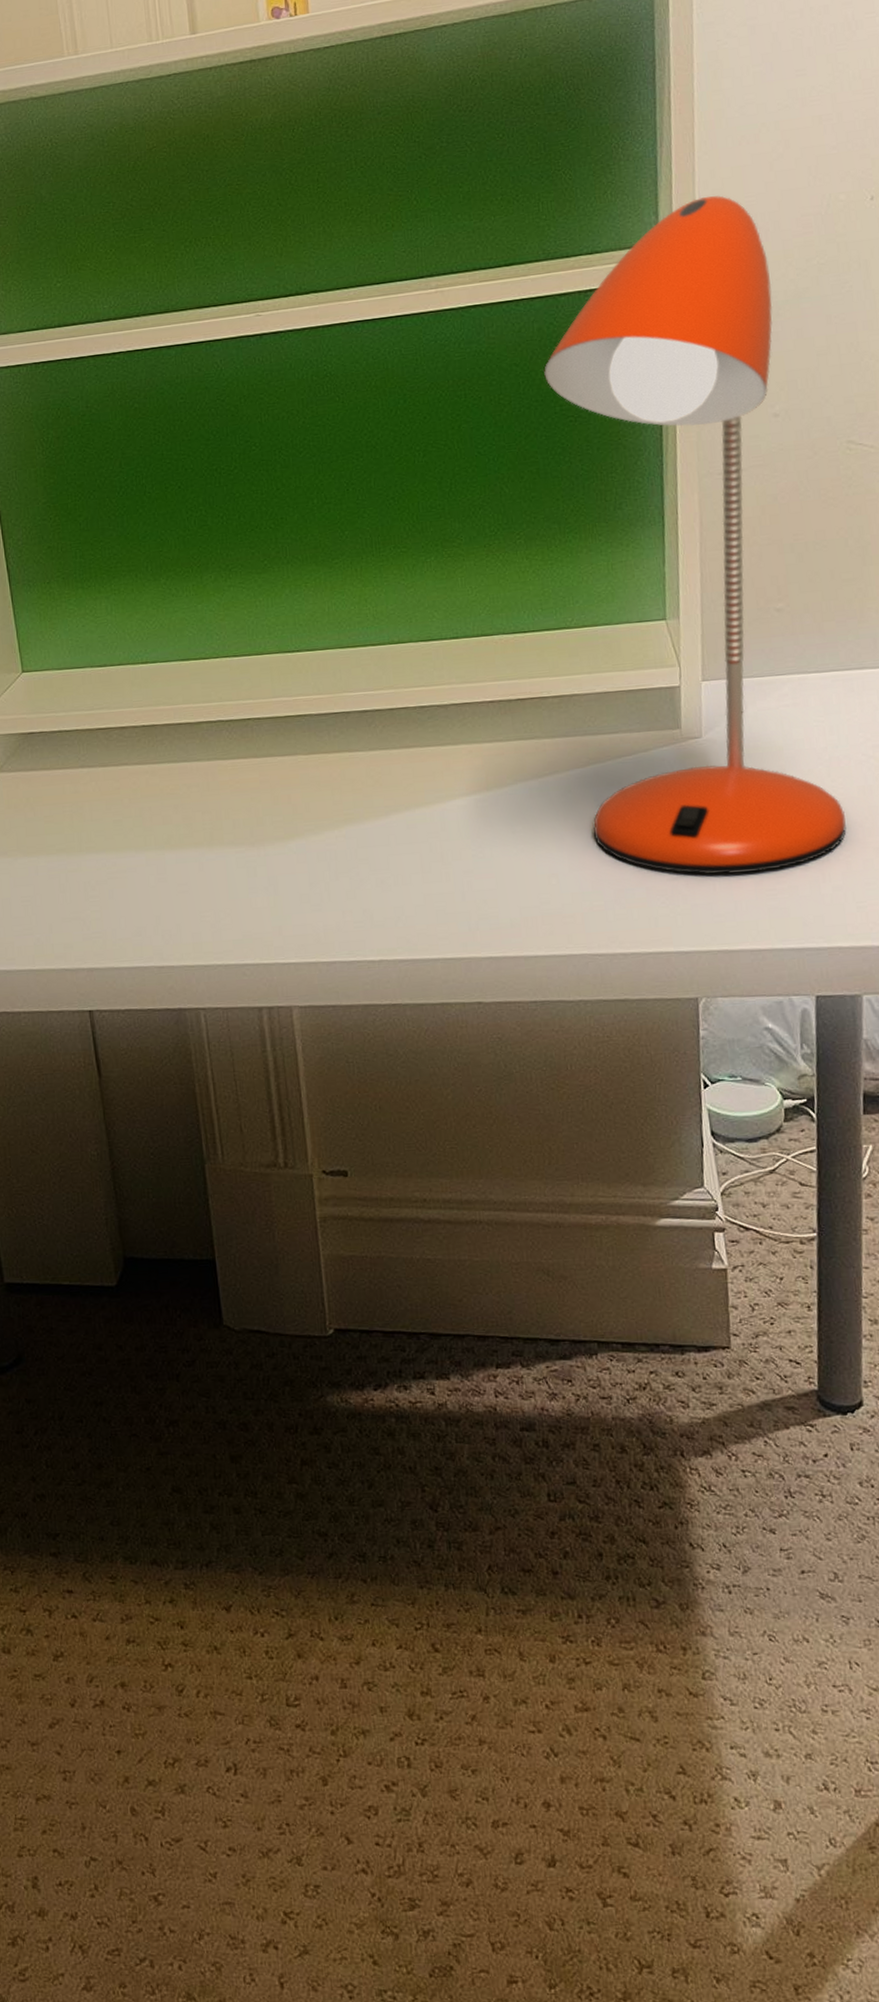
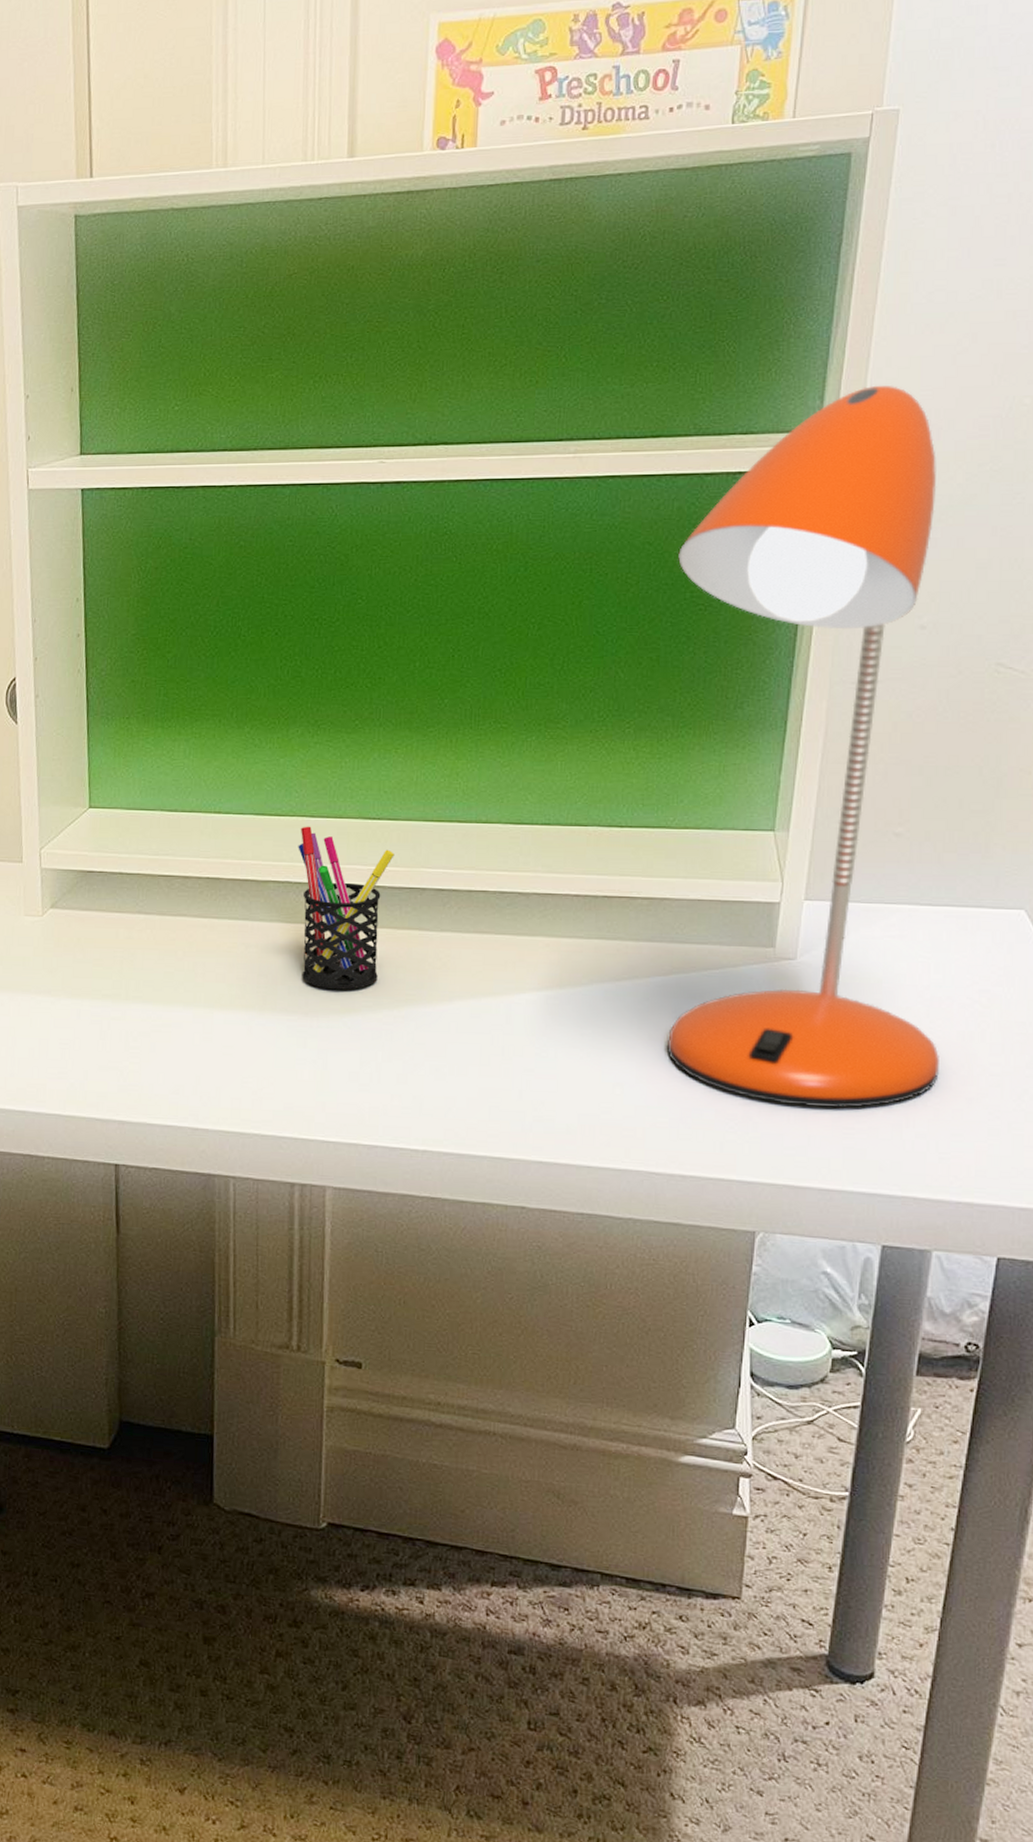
pen holder: none [225,665,317,819] -> present [298,826,395,990]

